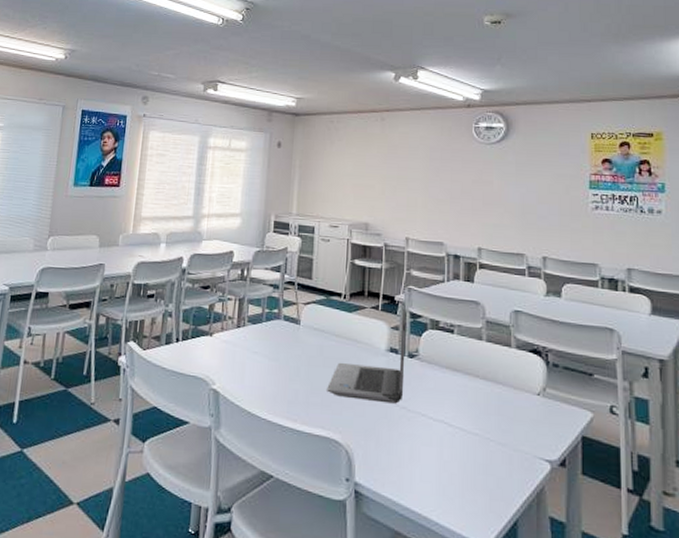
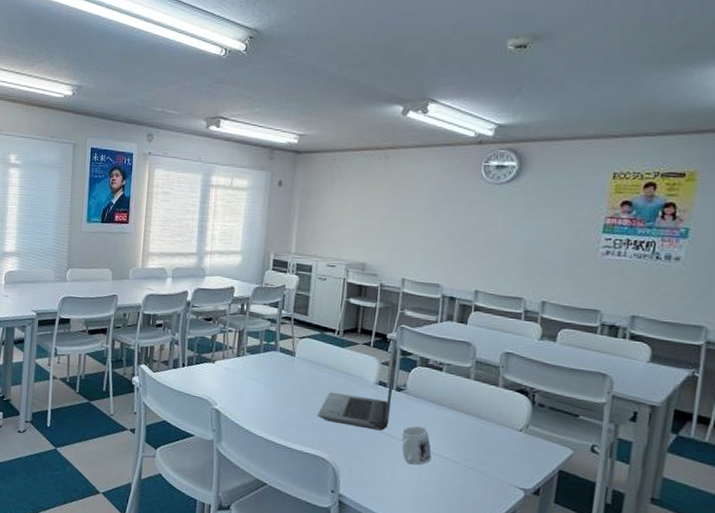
mug: none [417,395,451,441] -> present [401,425,432,466]

